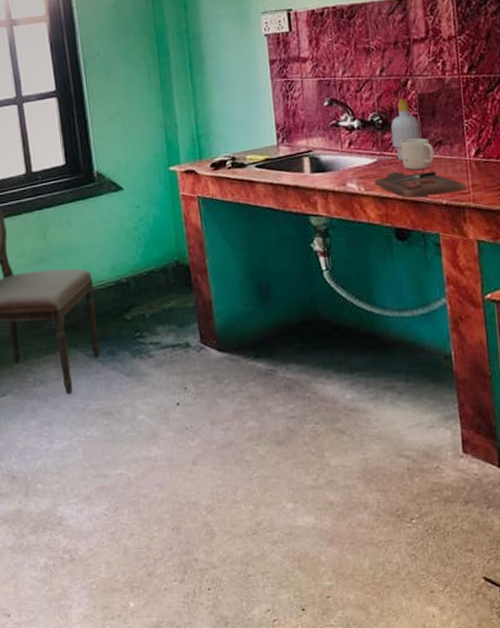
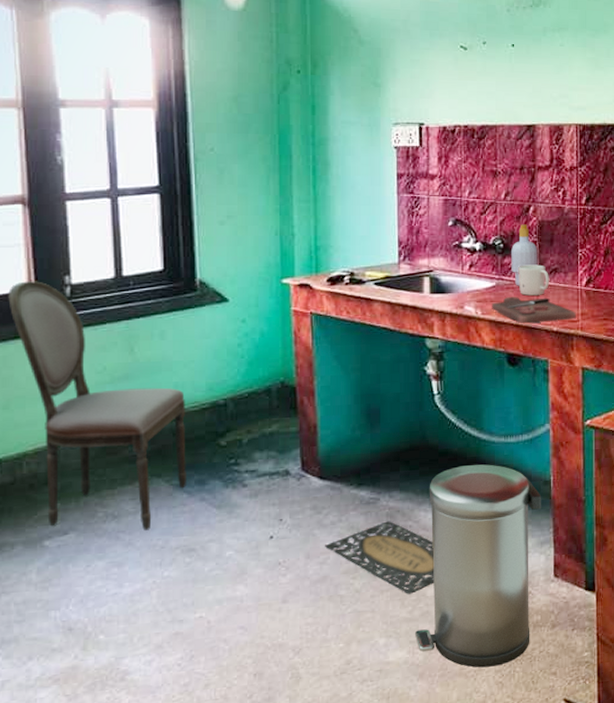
doormat: none [228,392,337,463] -> present [325,521,435,594]
pedal bin: none [321,338,444,539] -> present [414,464,542,668]

